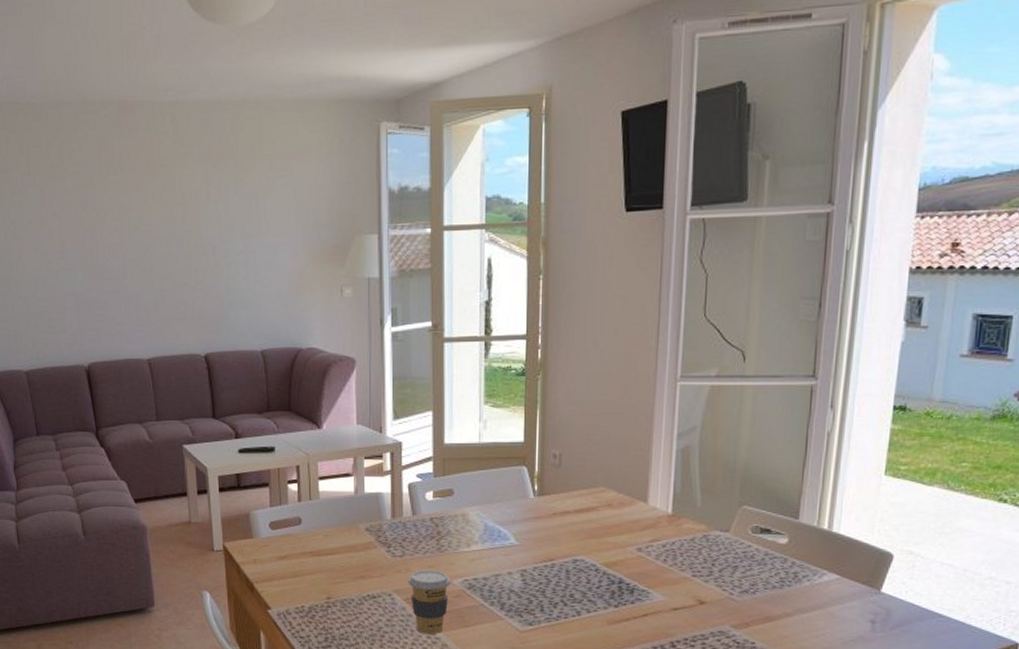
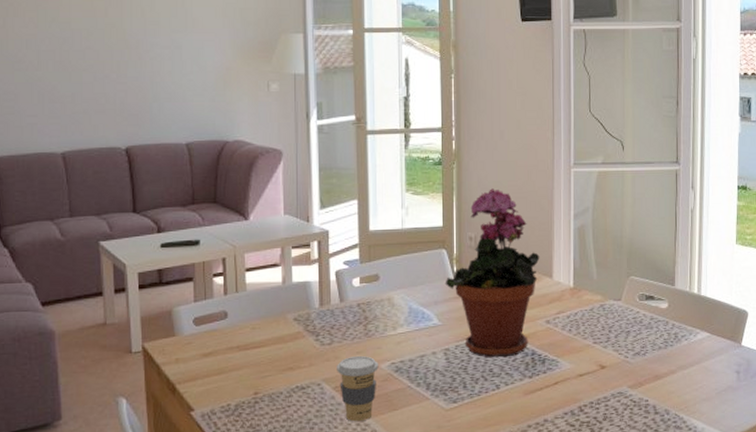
potted plant: none [524,402,634,584] -> present [445,188,540,358]

